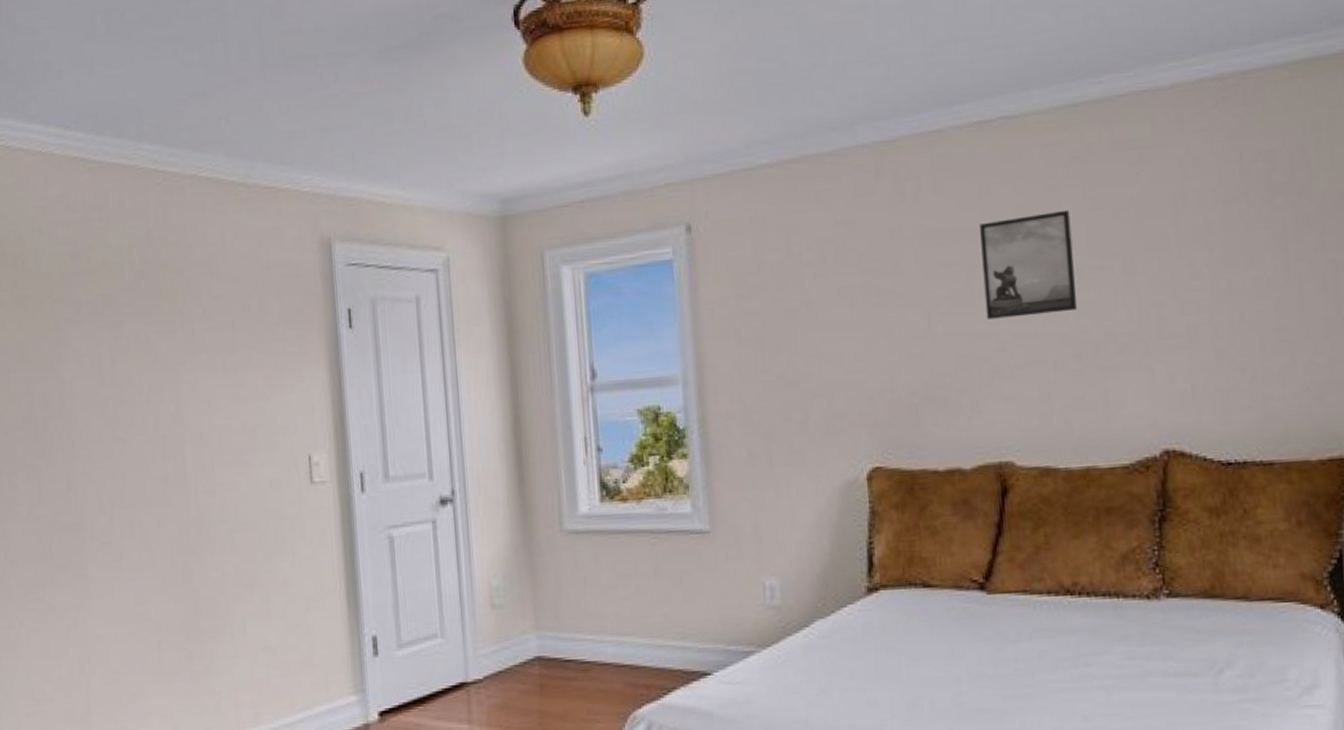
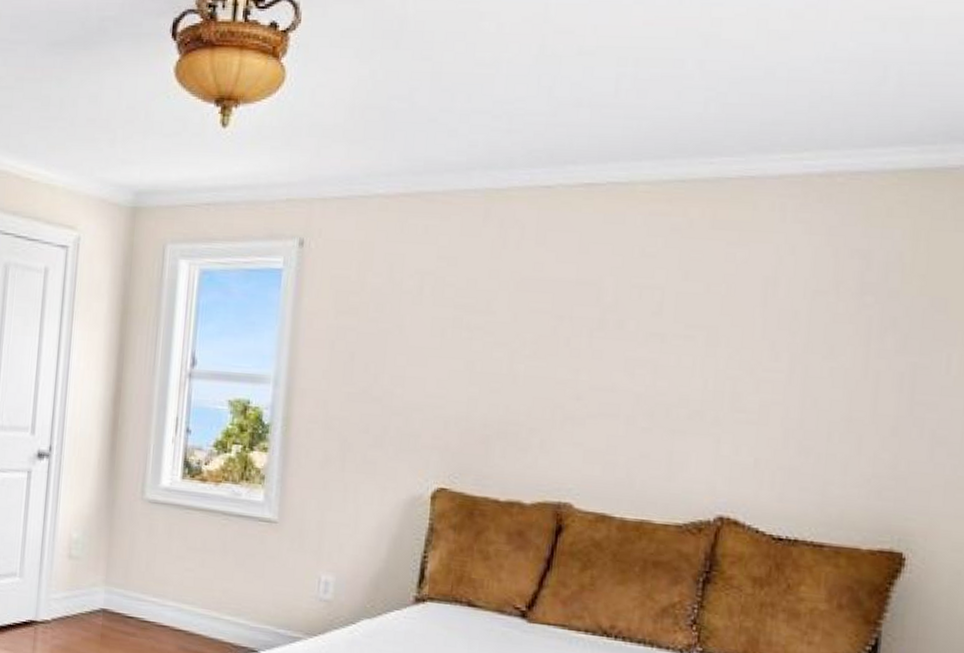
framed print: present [980,209,1078,319] -> none [567,277,663,372]

